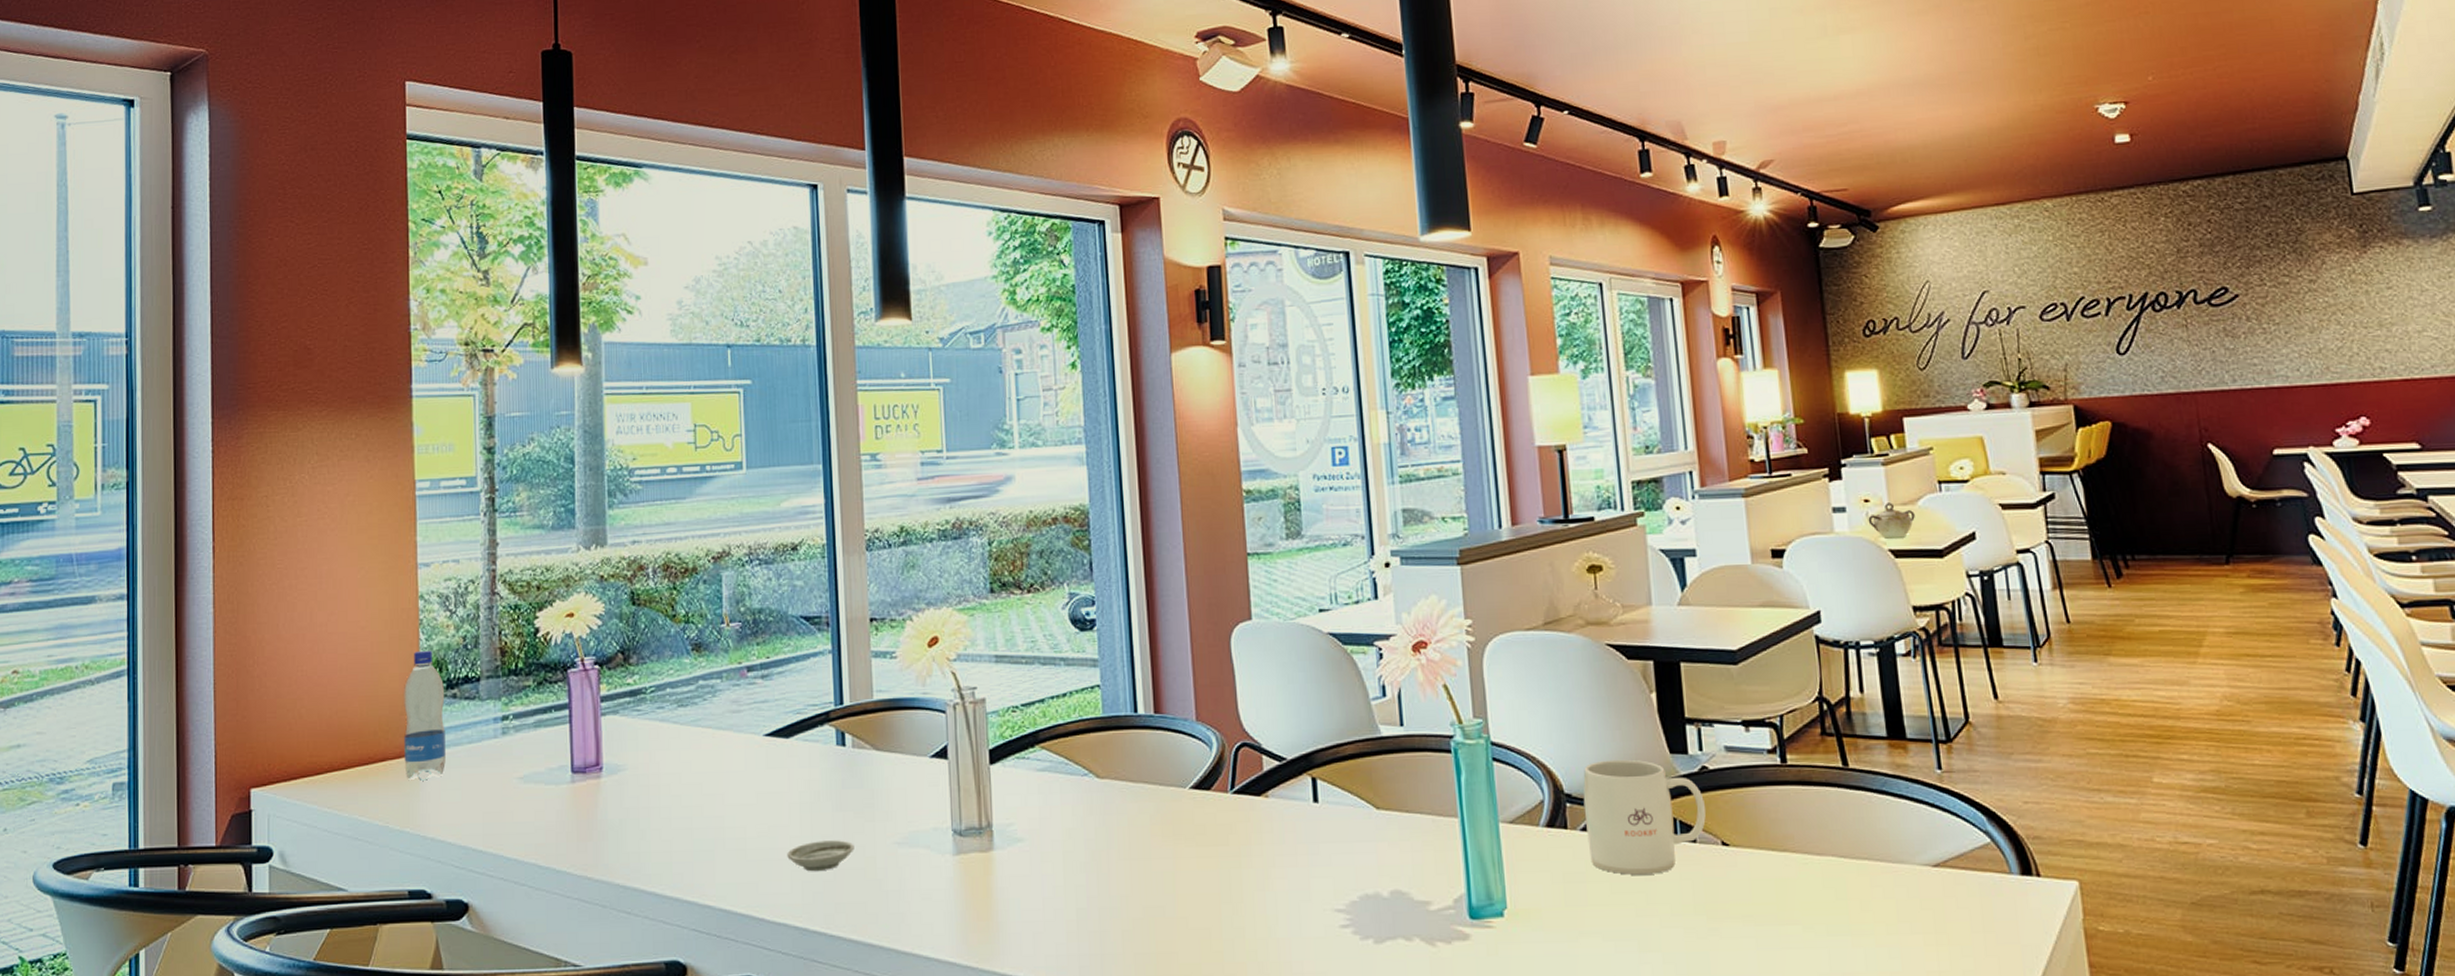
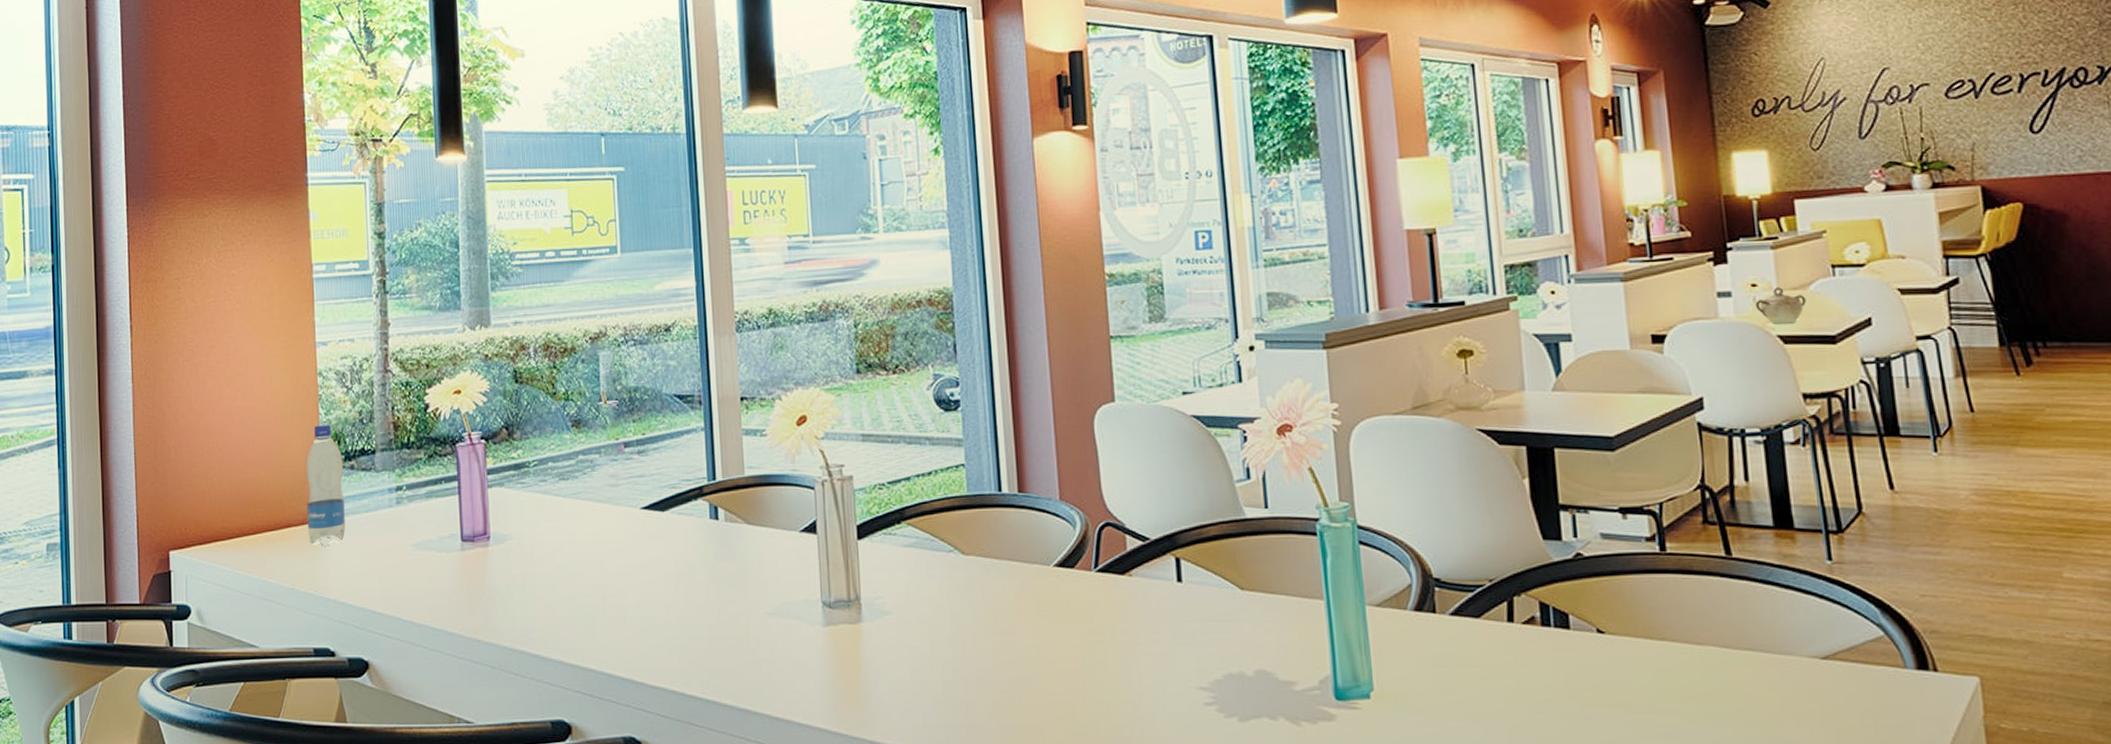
saucer: present [787,840,854,872] -> none [664,610,728,639]
mug: present [1583,759,1707,875] -> none [1452,545,1581,660]

